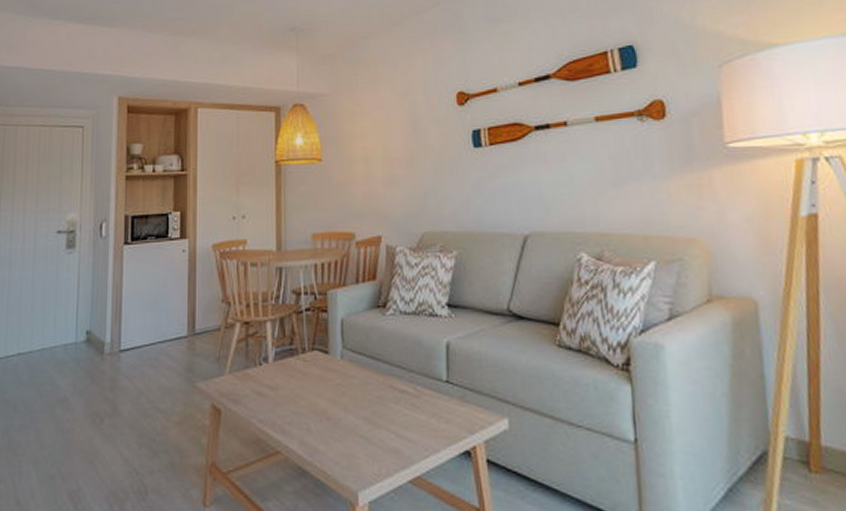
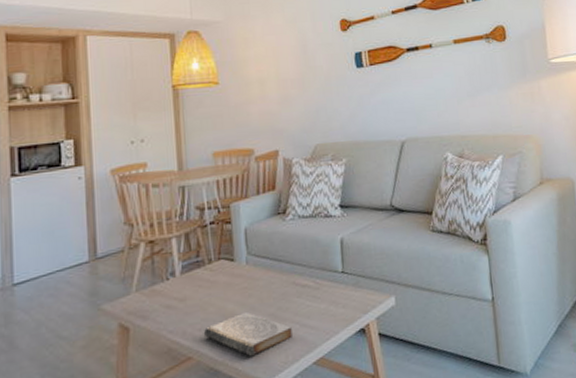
book: none [293,411,387,462] -> present [203,311,292,357]

